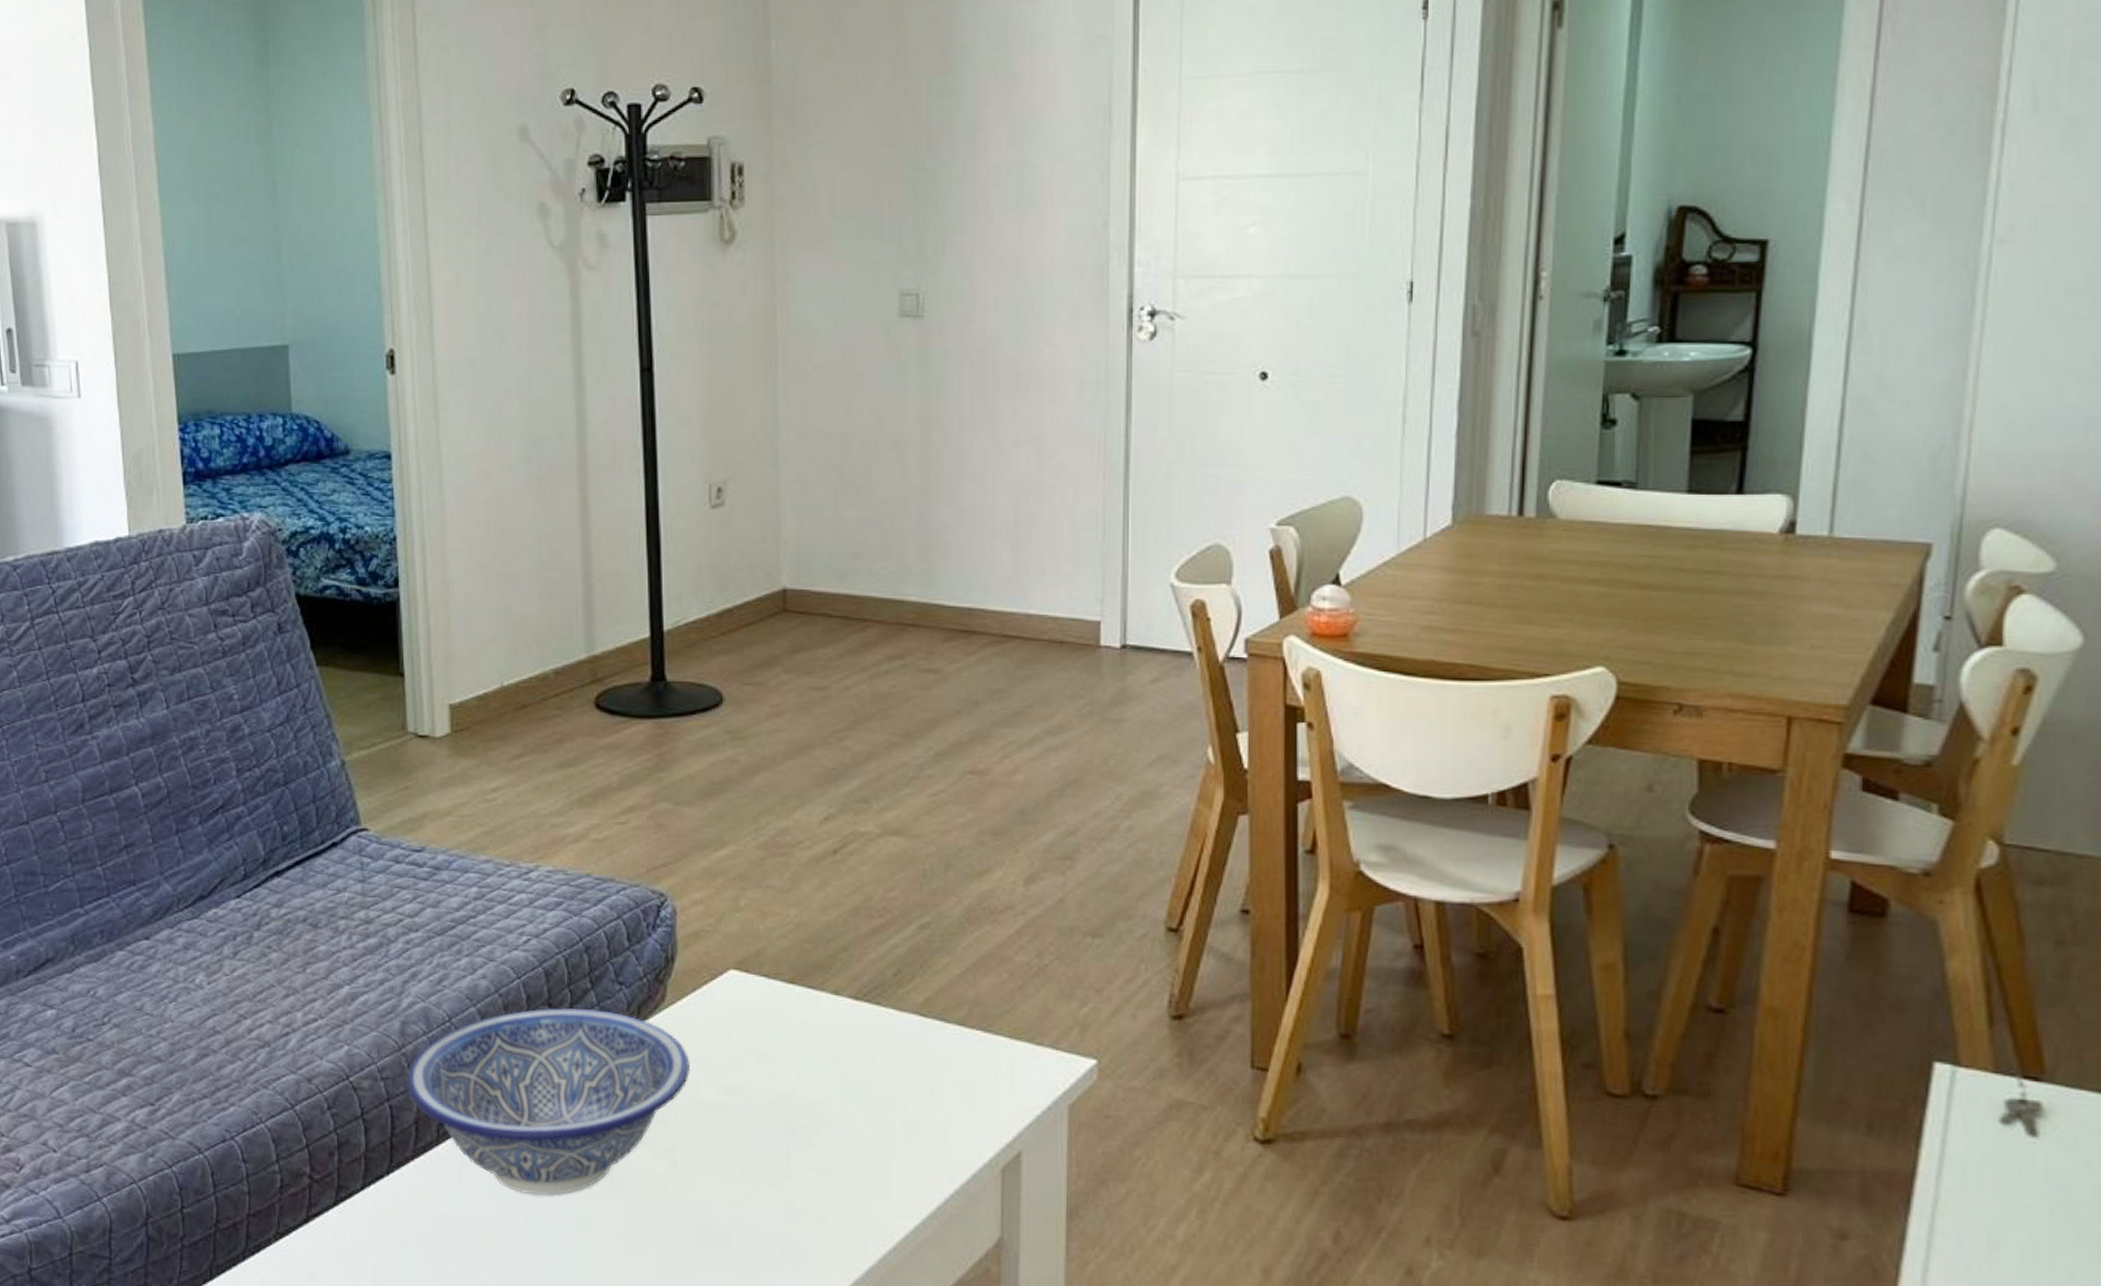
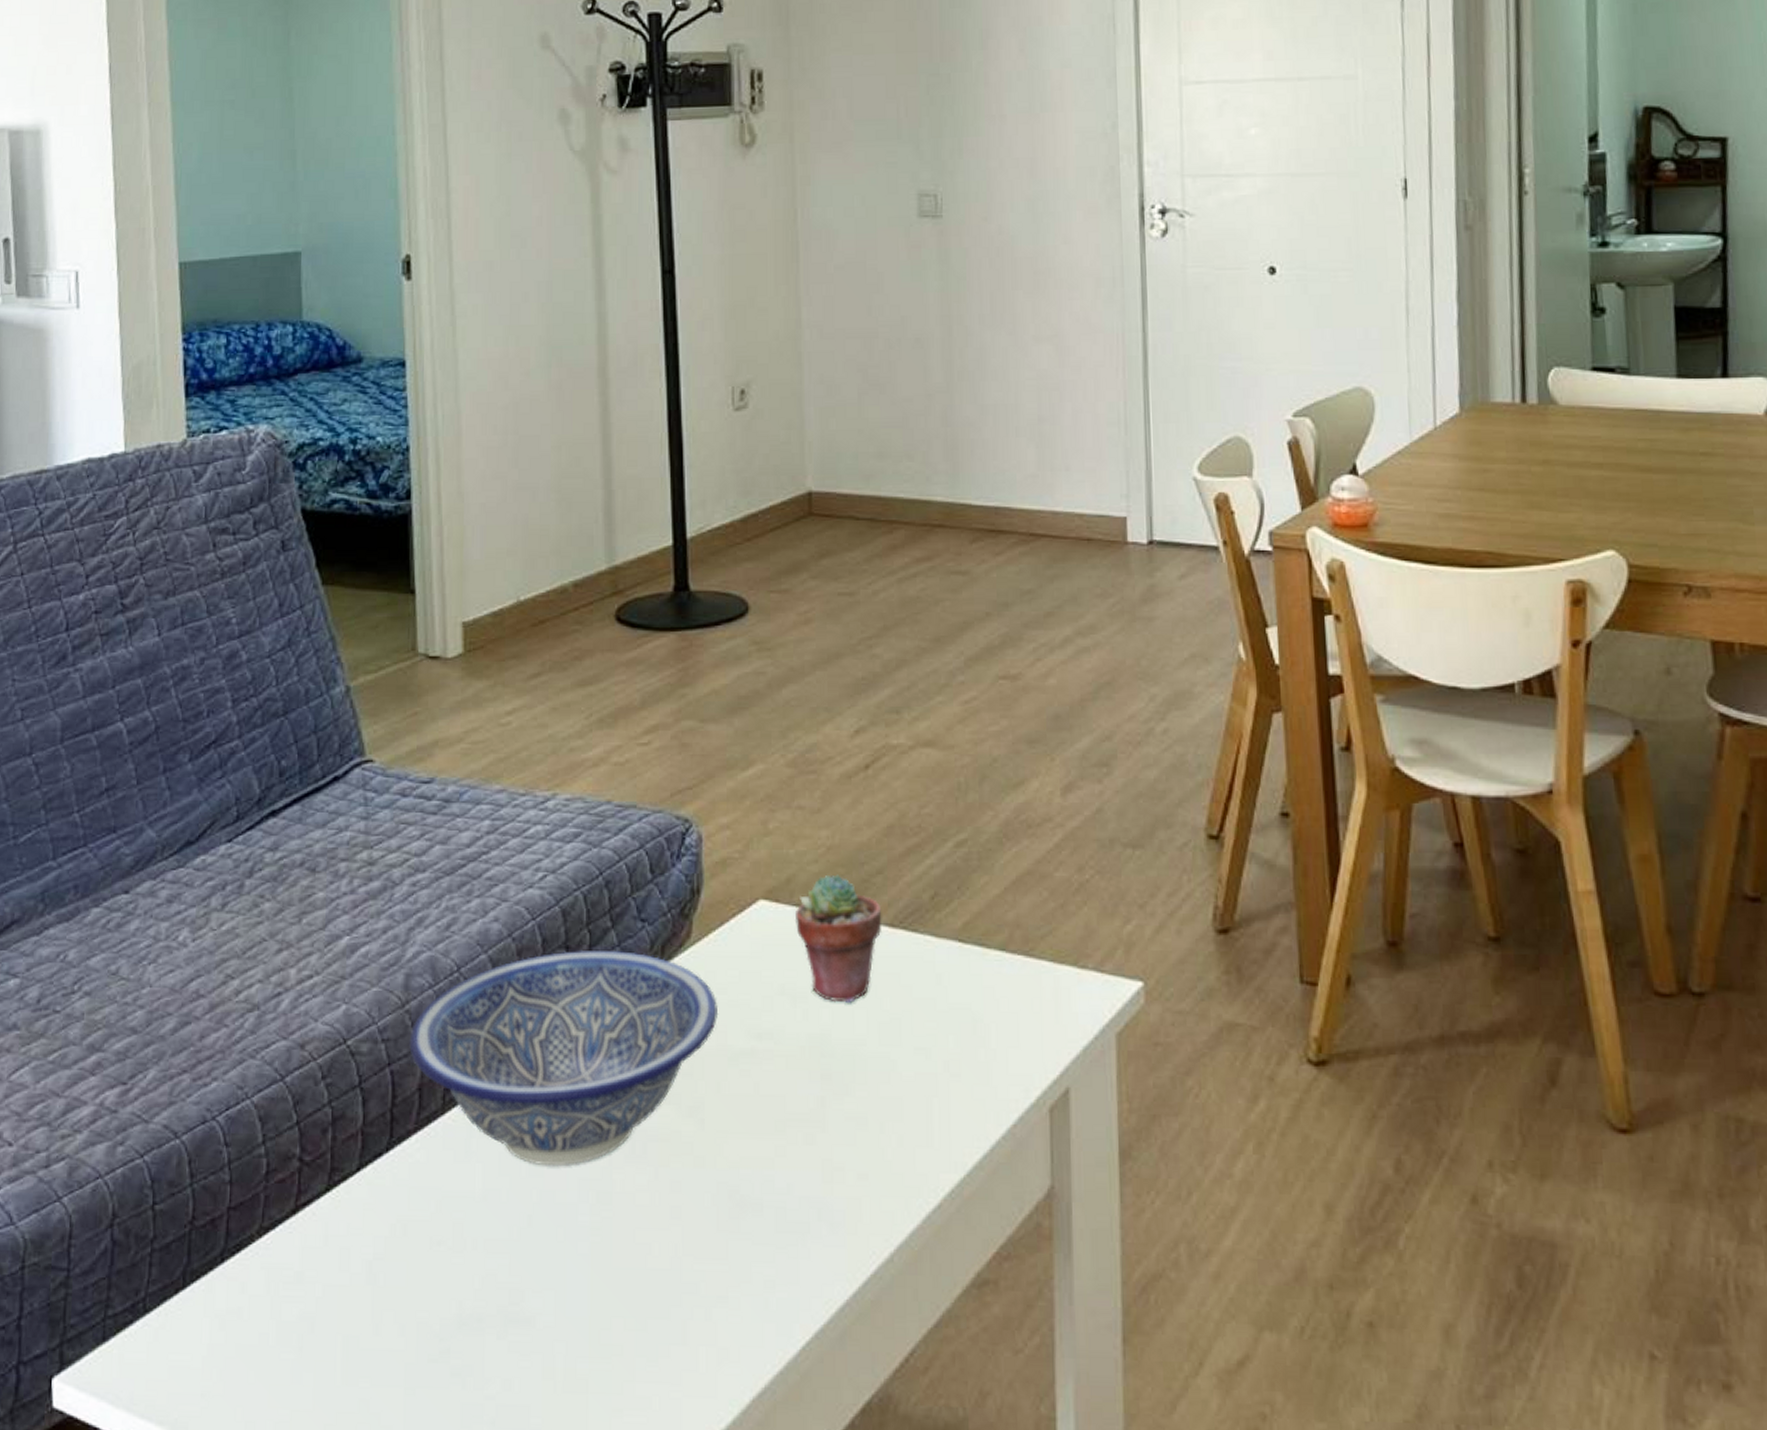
potted succulent: none [763,949,847,1066] -> present [794,874,882,1003]

